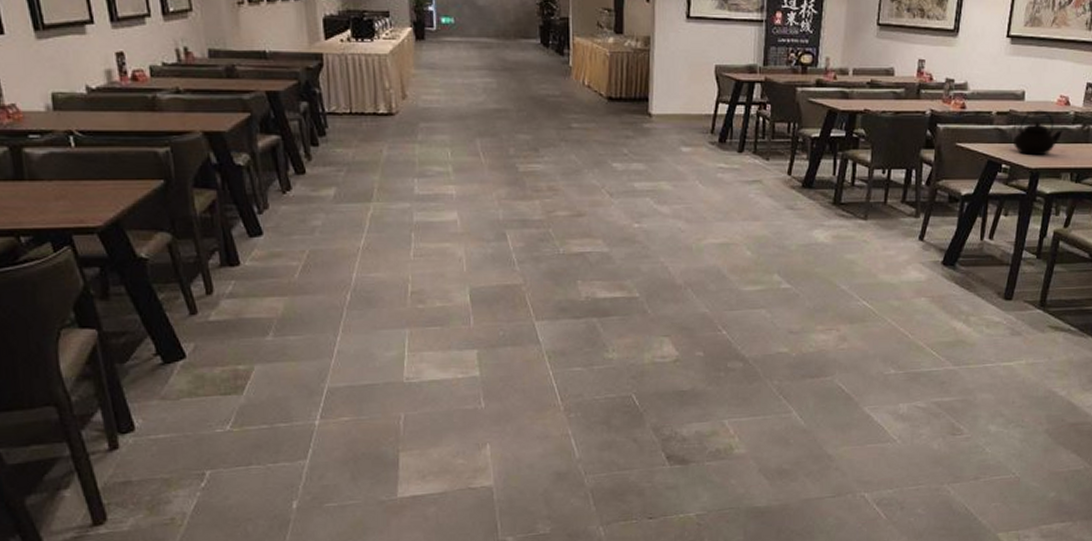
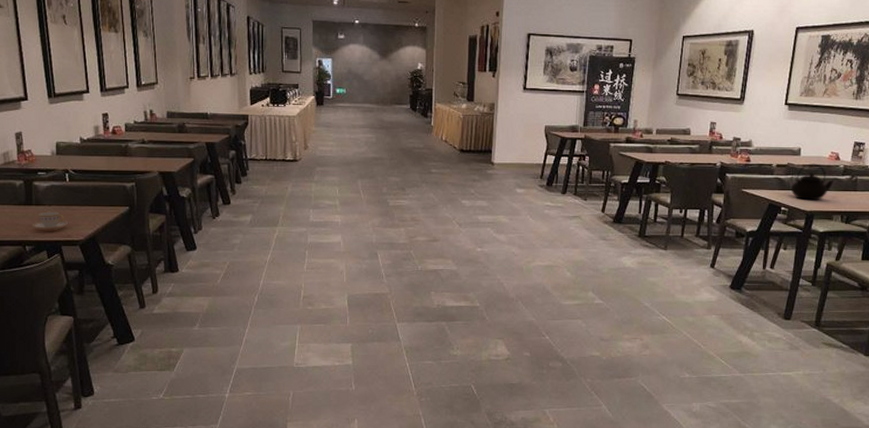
teacup: none [27,188,78,215] -> present [33,211,68,231]

